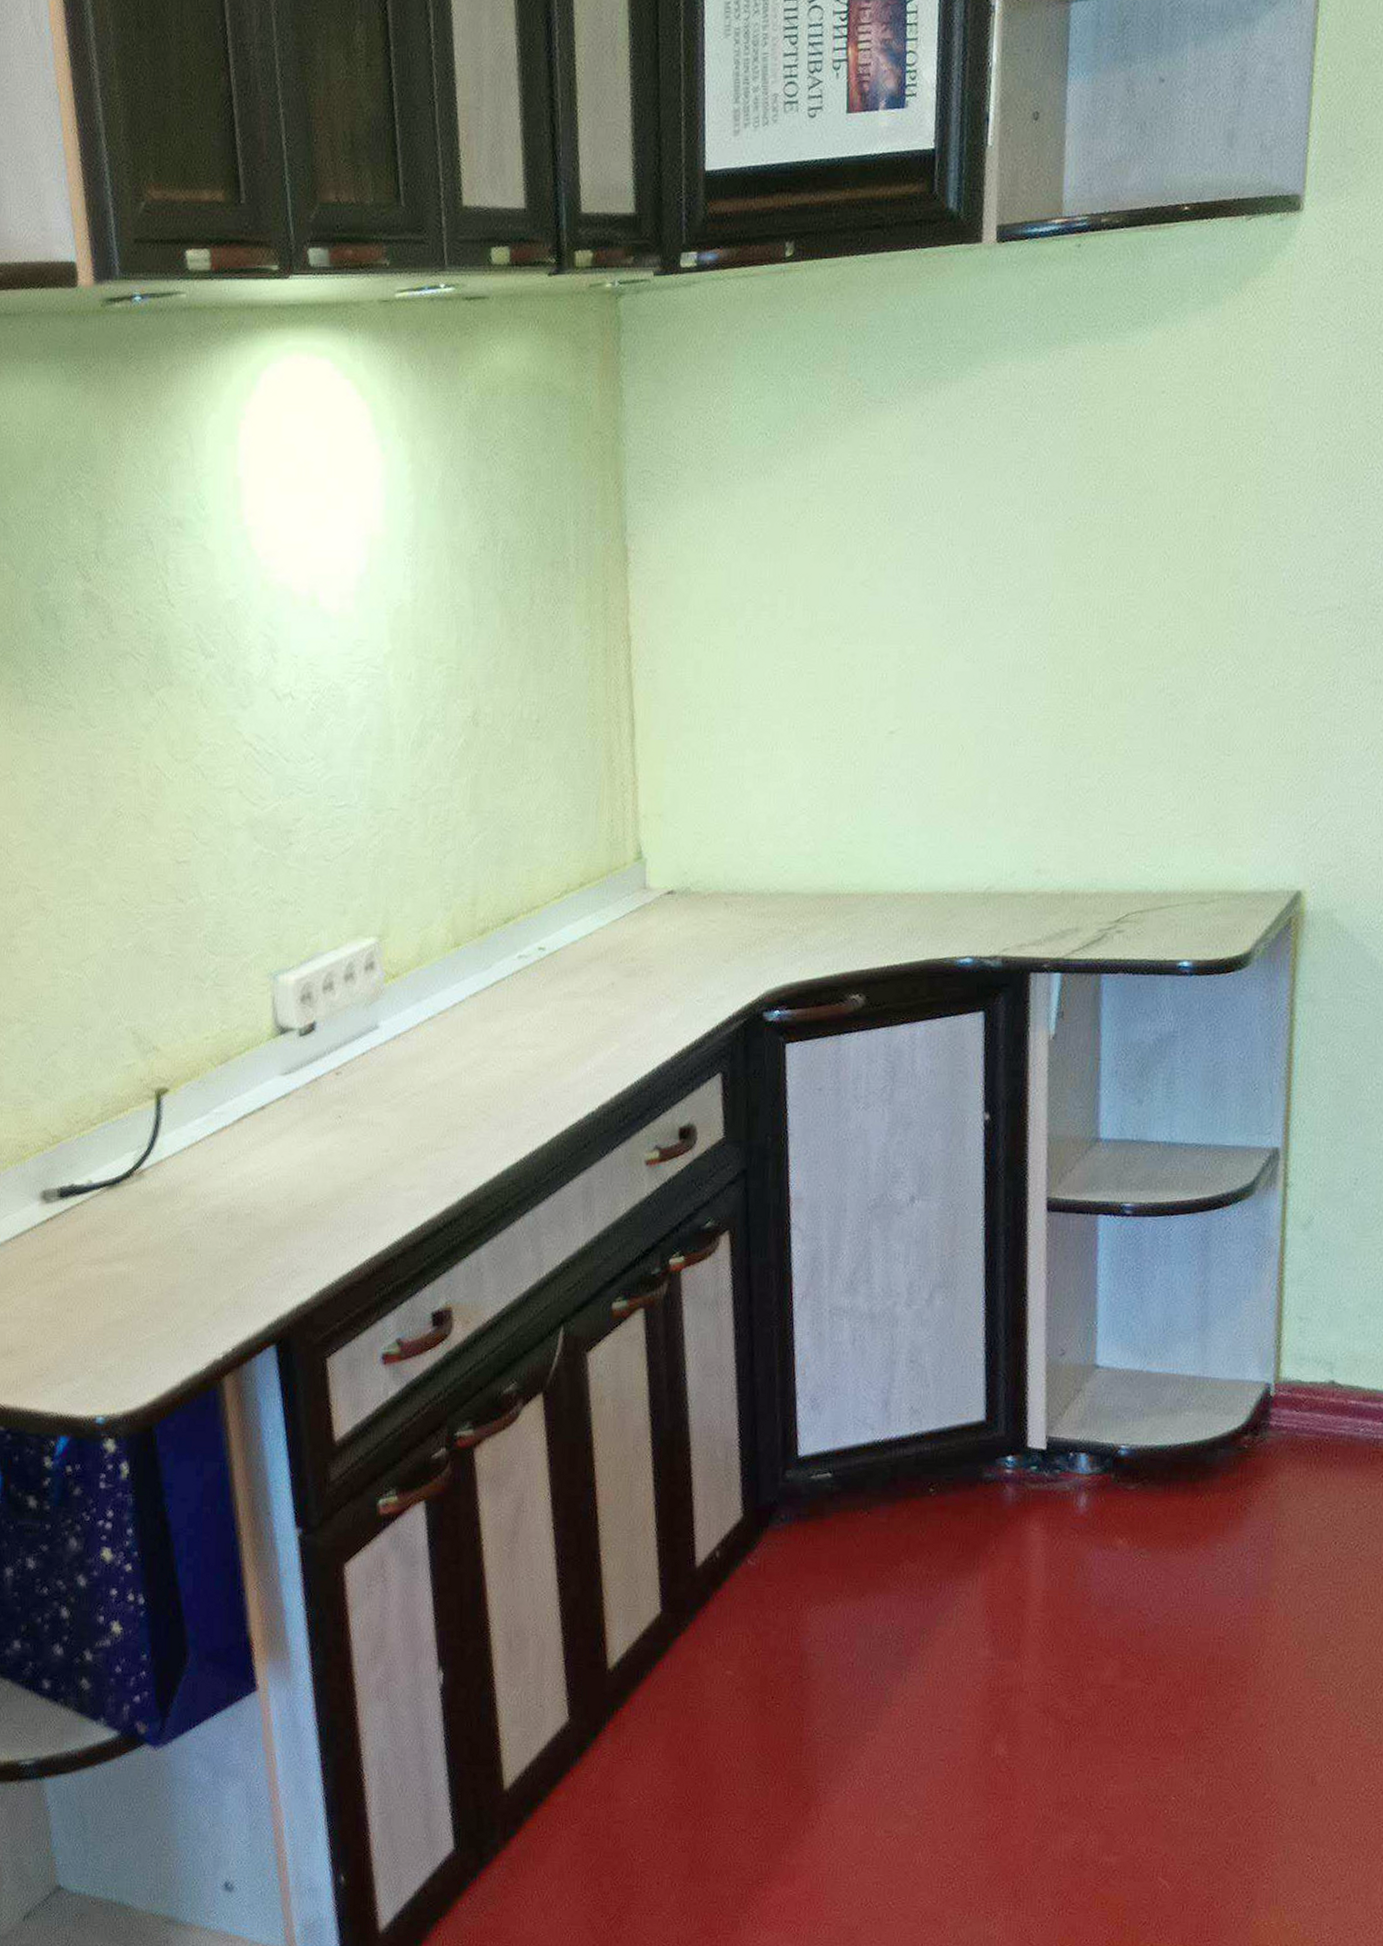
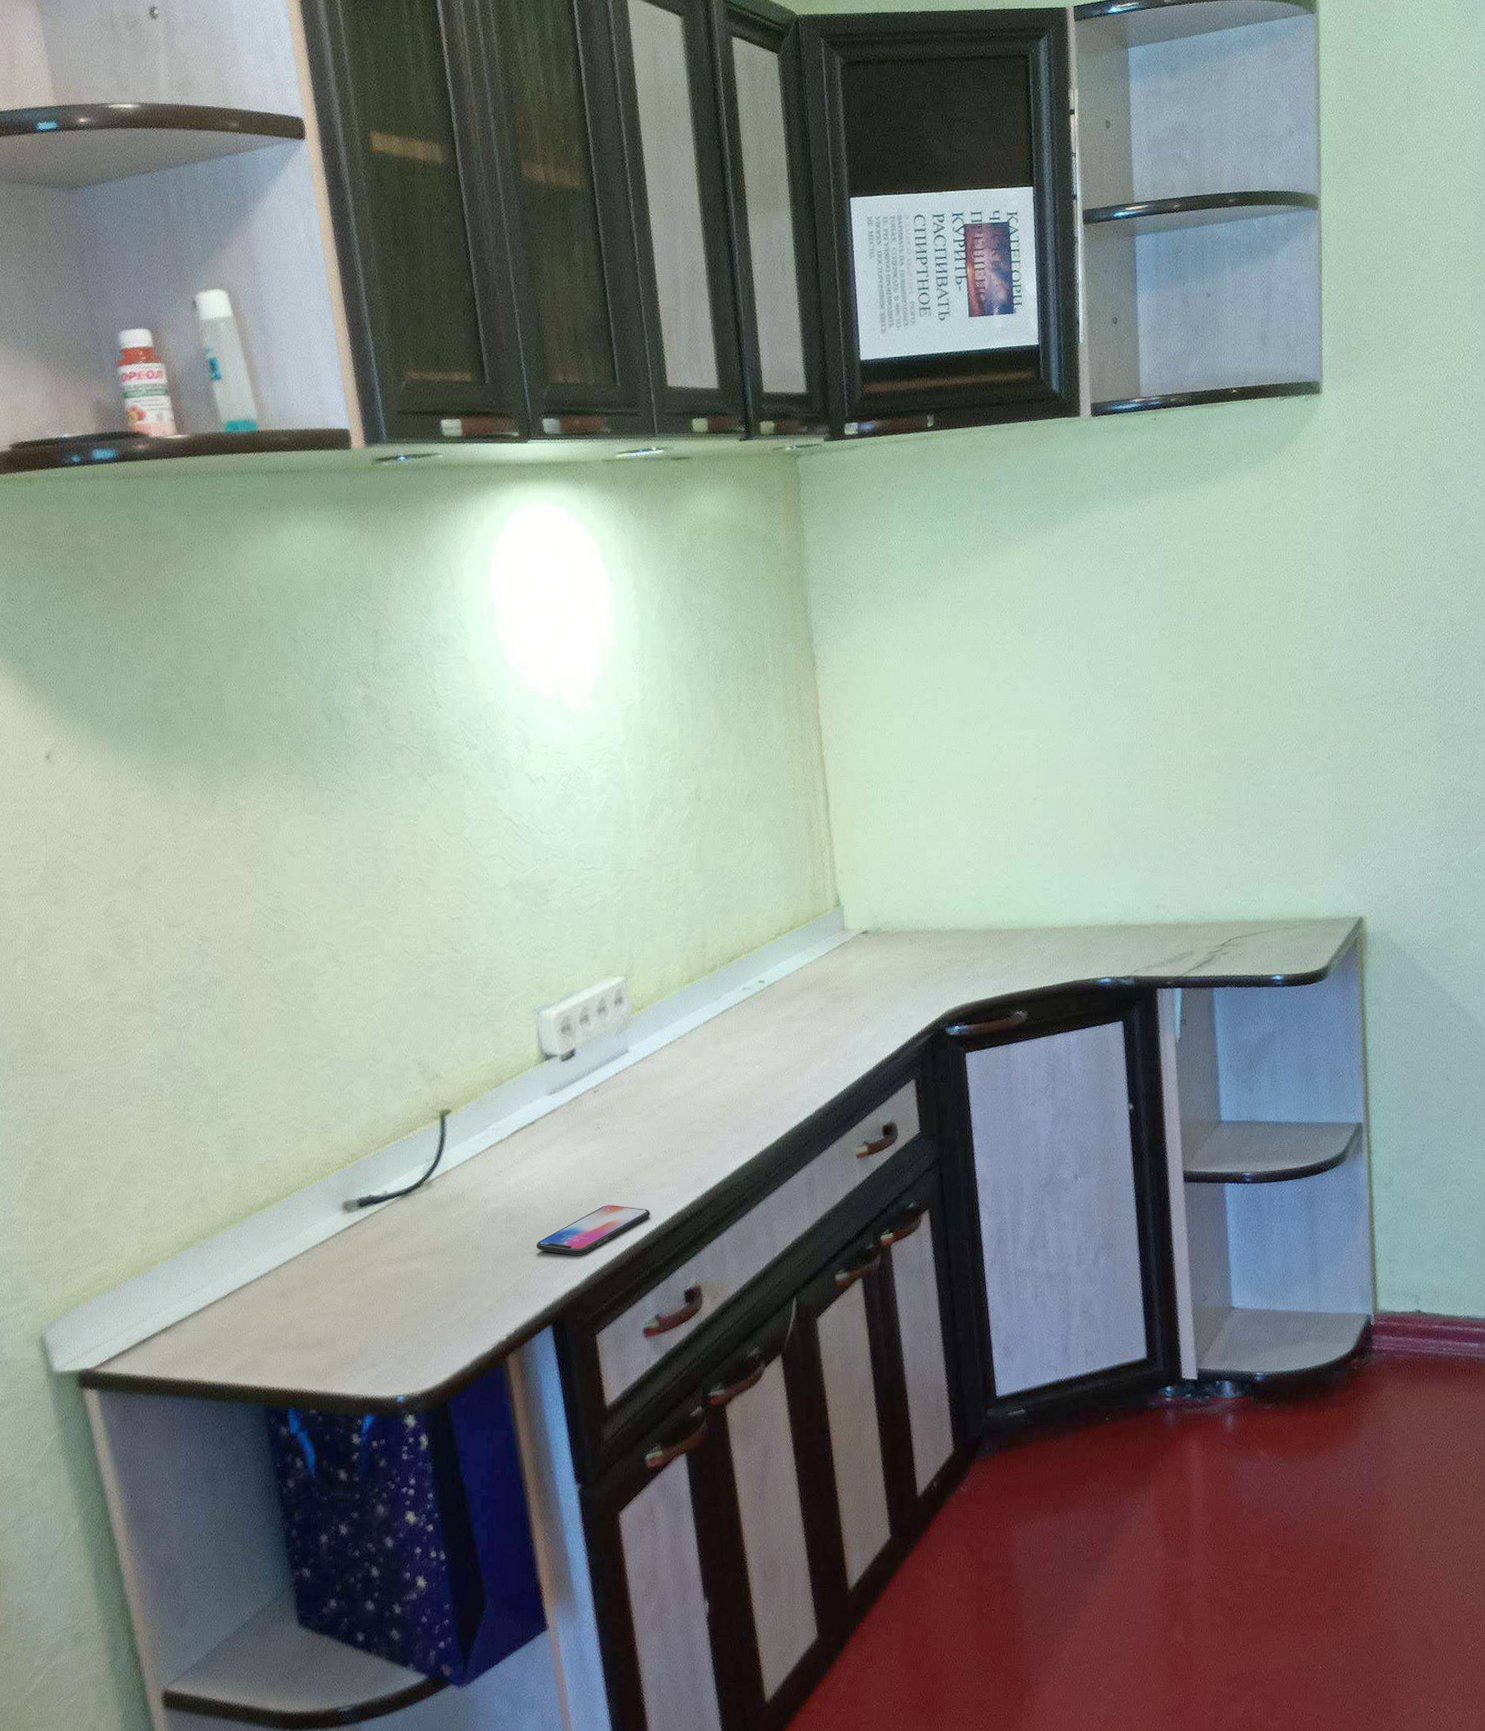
smartphone: none [261,1208,396,1265] -> present [536,1205,650,1255]

